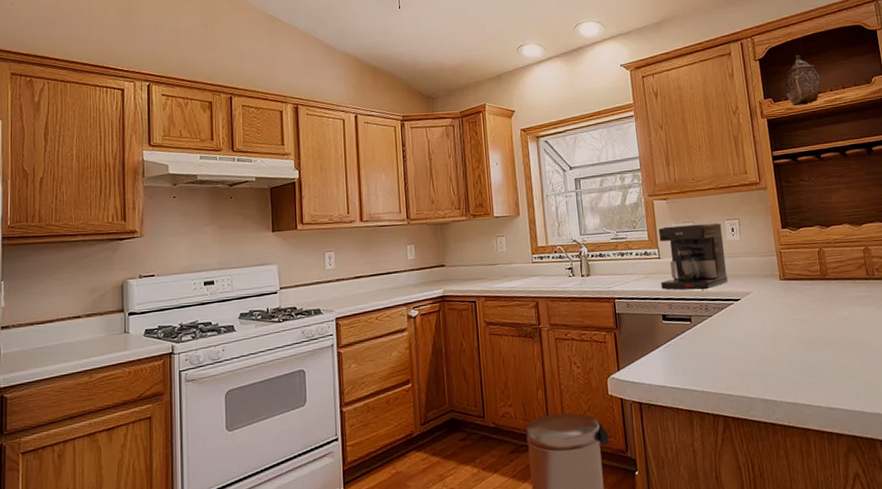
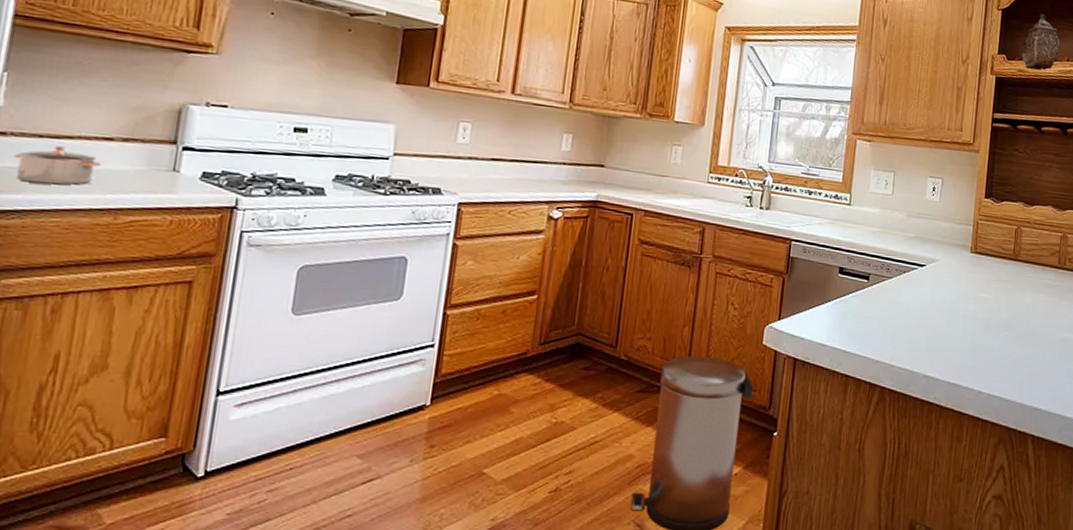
cooking pot: none [16,329,76,361] -> present [13,146,102,186]
coffee maker: present [658,222,728,291] -> none [845,171,923,249]

